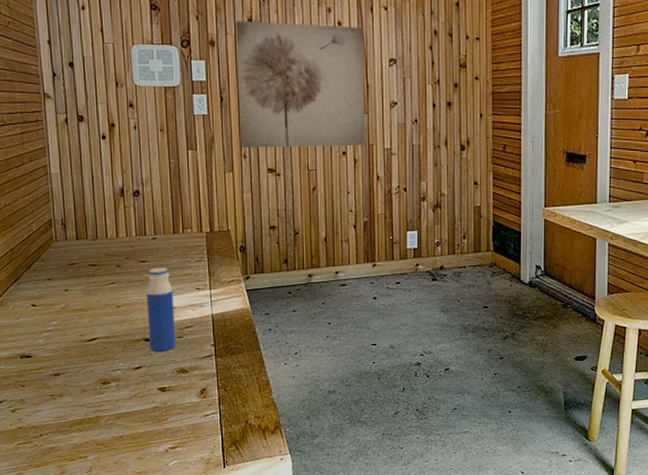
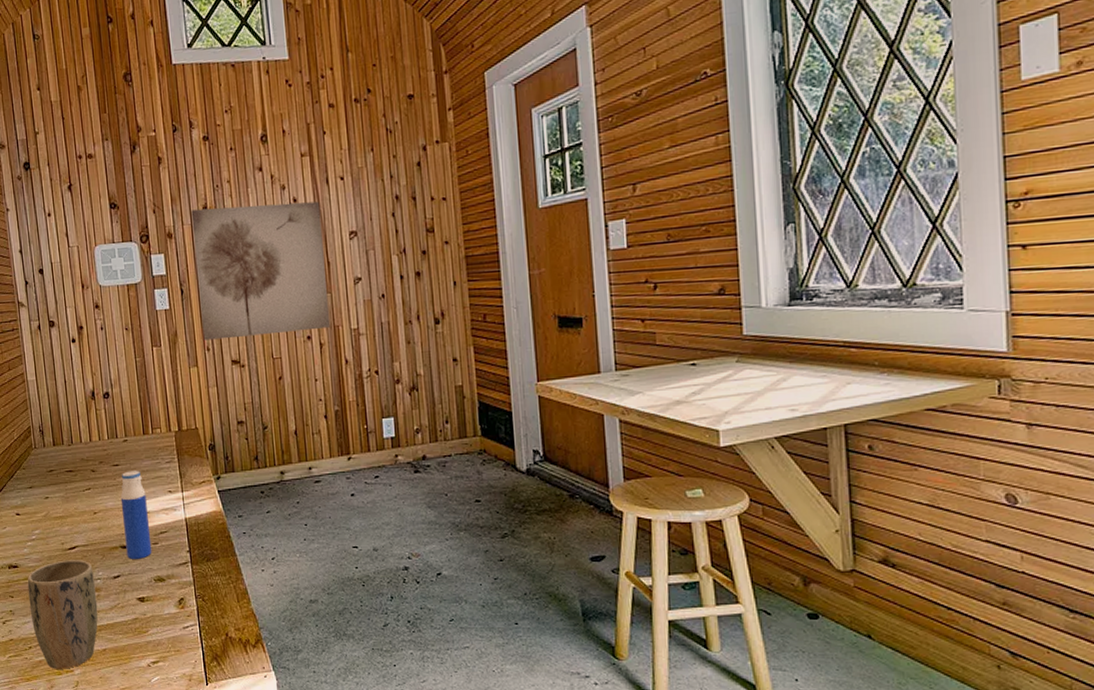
plant pot: none [41,351,117,455] -> present [27,560,98,669]

